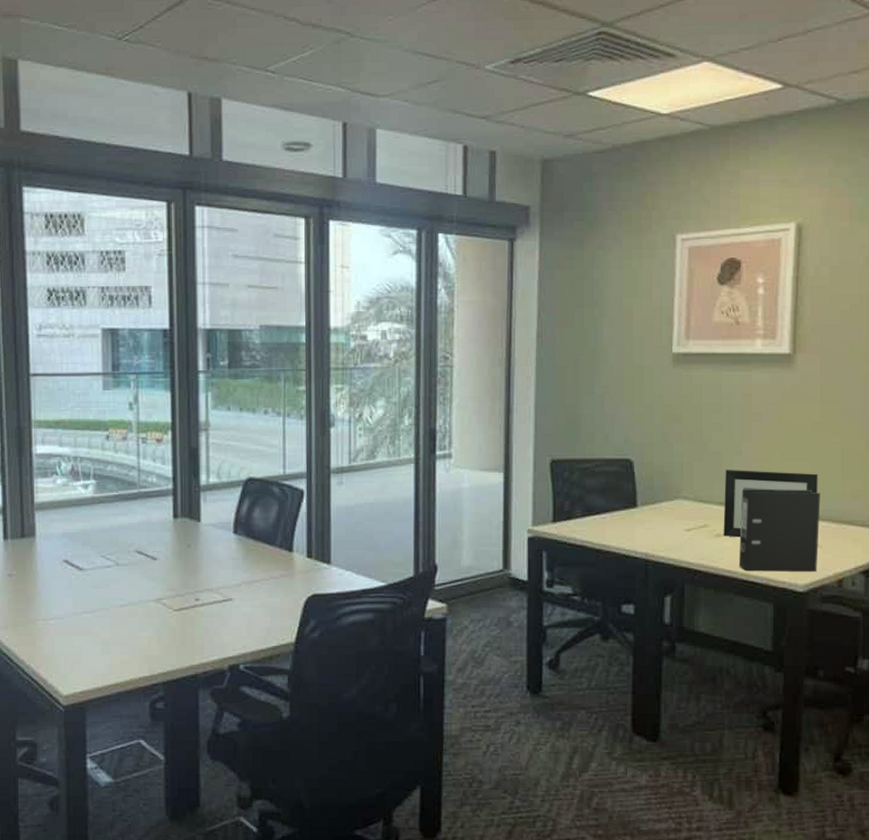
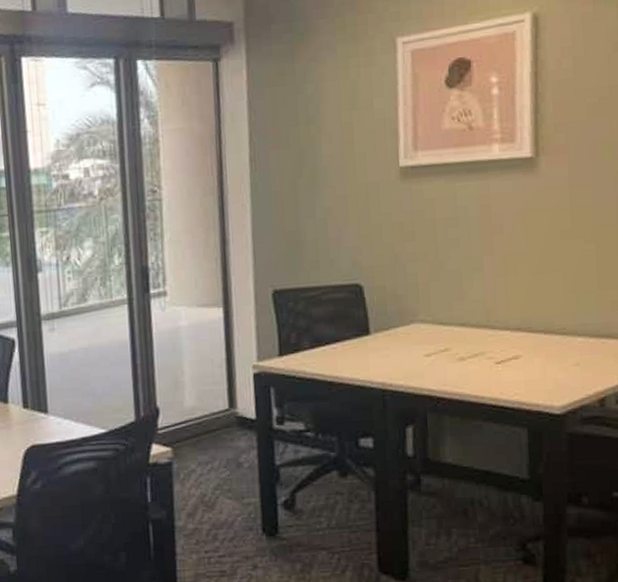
picture frame: present [723,469,818,538] -> none [465,285,572,361]
binder: present [738,489,821,572] -> none [485,303,576,395]

